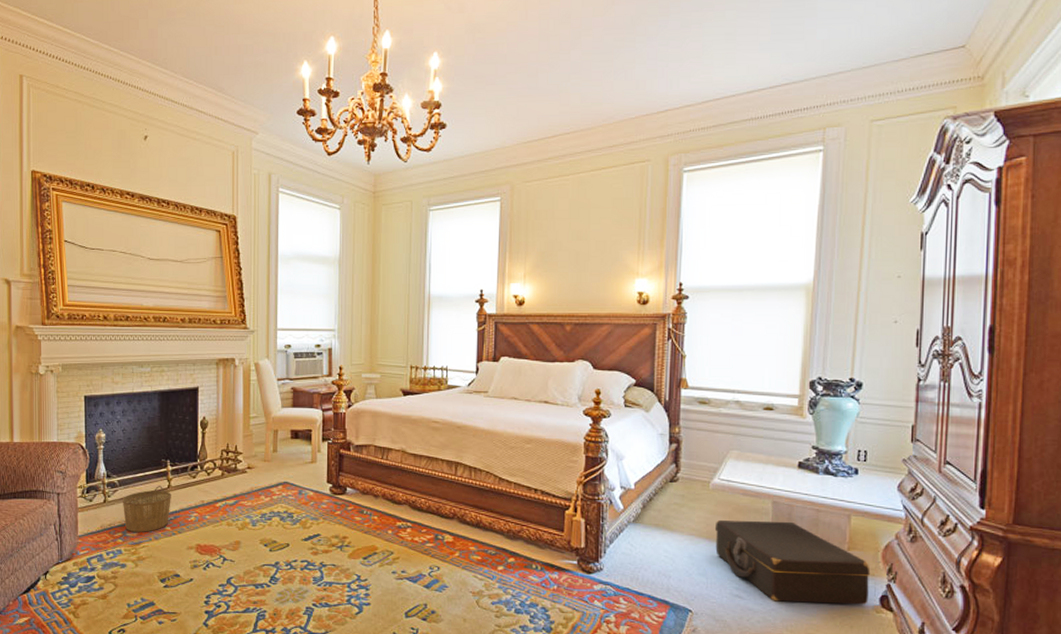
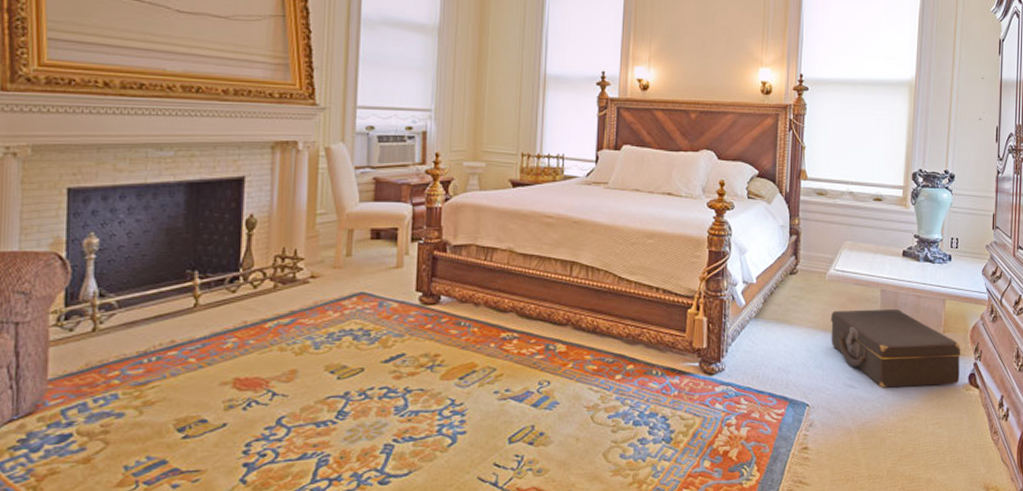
basket: present [122,486,171,532] -> none [121,305,199,369]

